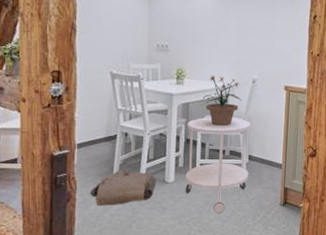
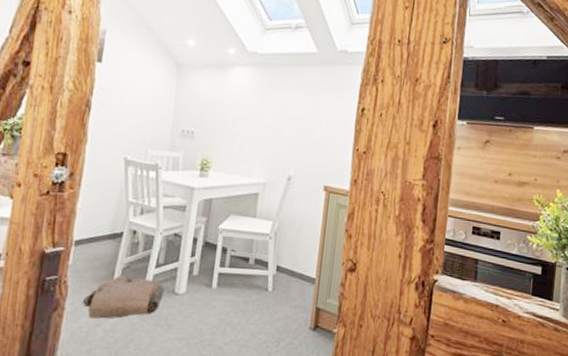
side table: present [185,117,251,213] -> none [197,217,283,336]
potted plant: present [203,75,242,126] -> none [229,168,274,229]

